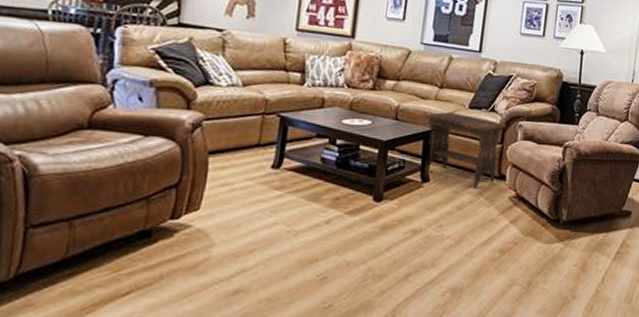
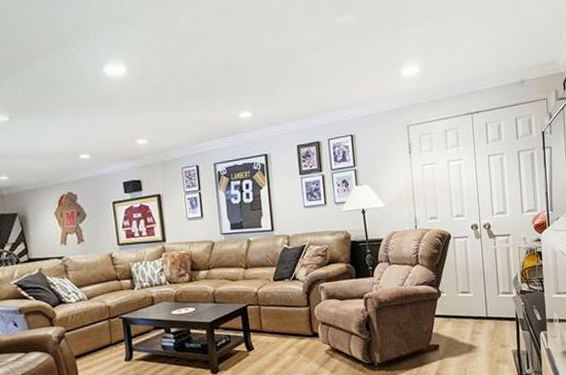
footstool: present [424,112,506,189] -> none [238,287,310,349]

